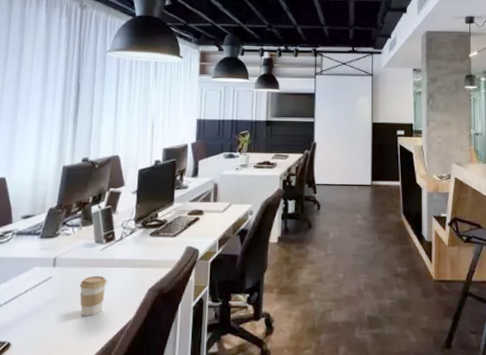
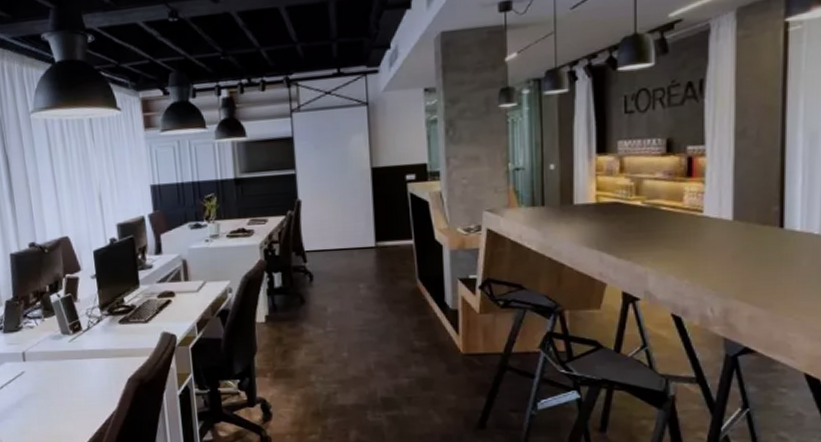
coffee cup: present [80,275,107,316] -> none [54,367,83,409]

